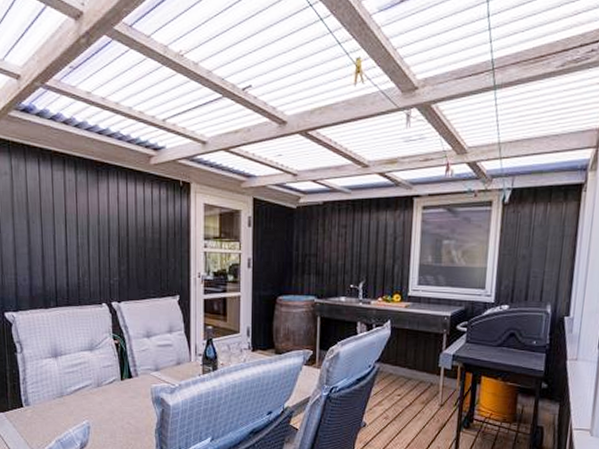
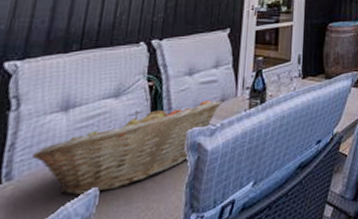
fruit basket: none [38,361,178,426] -> present [31,100,222,196]

